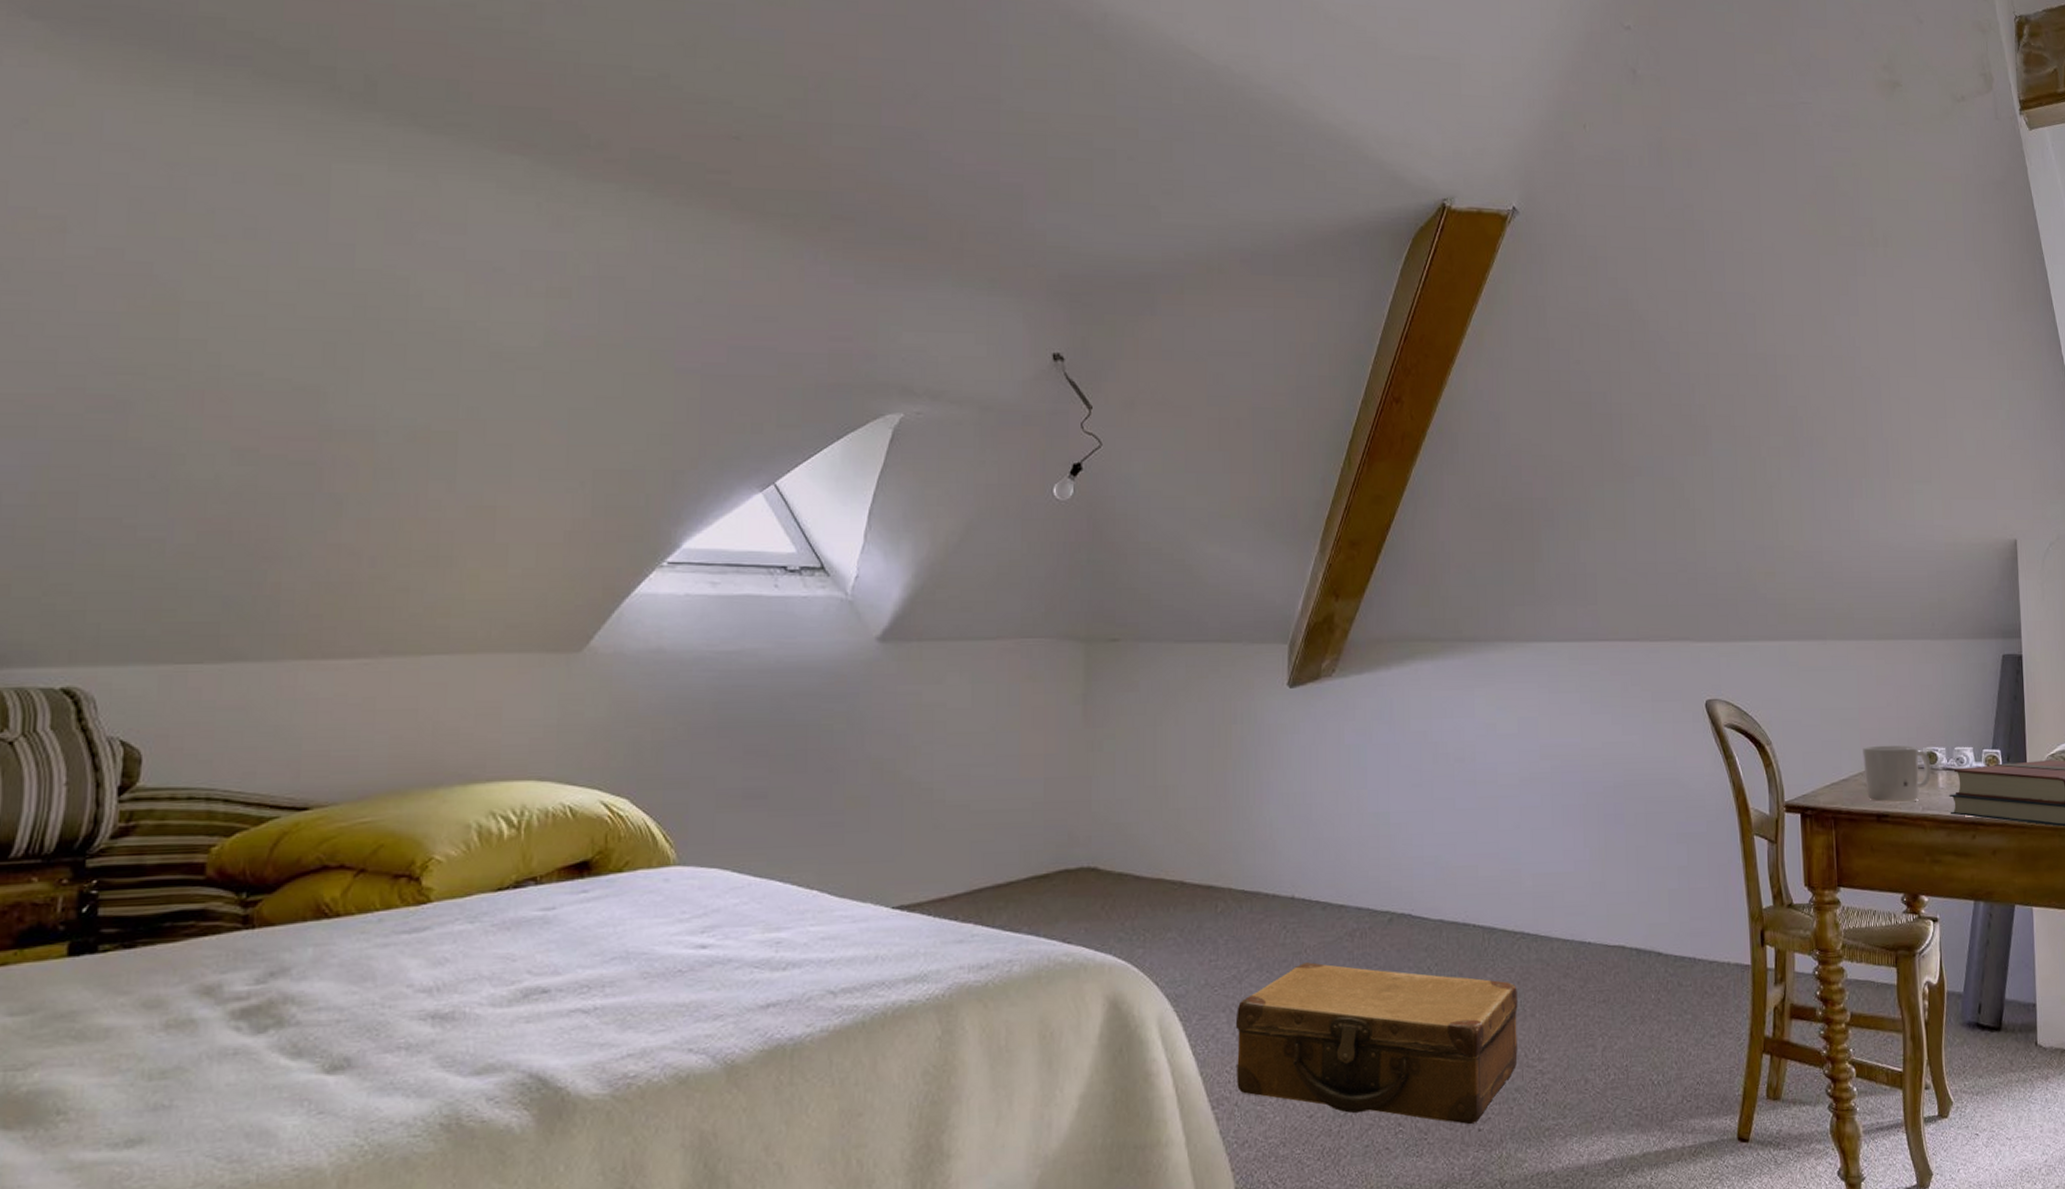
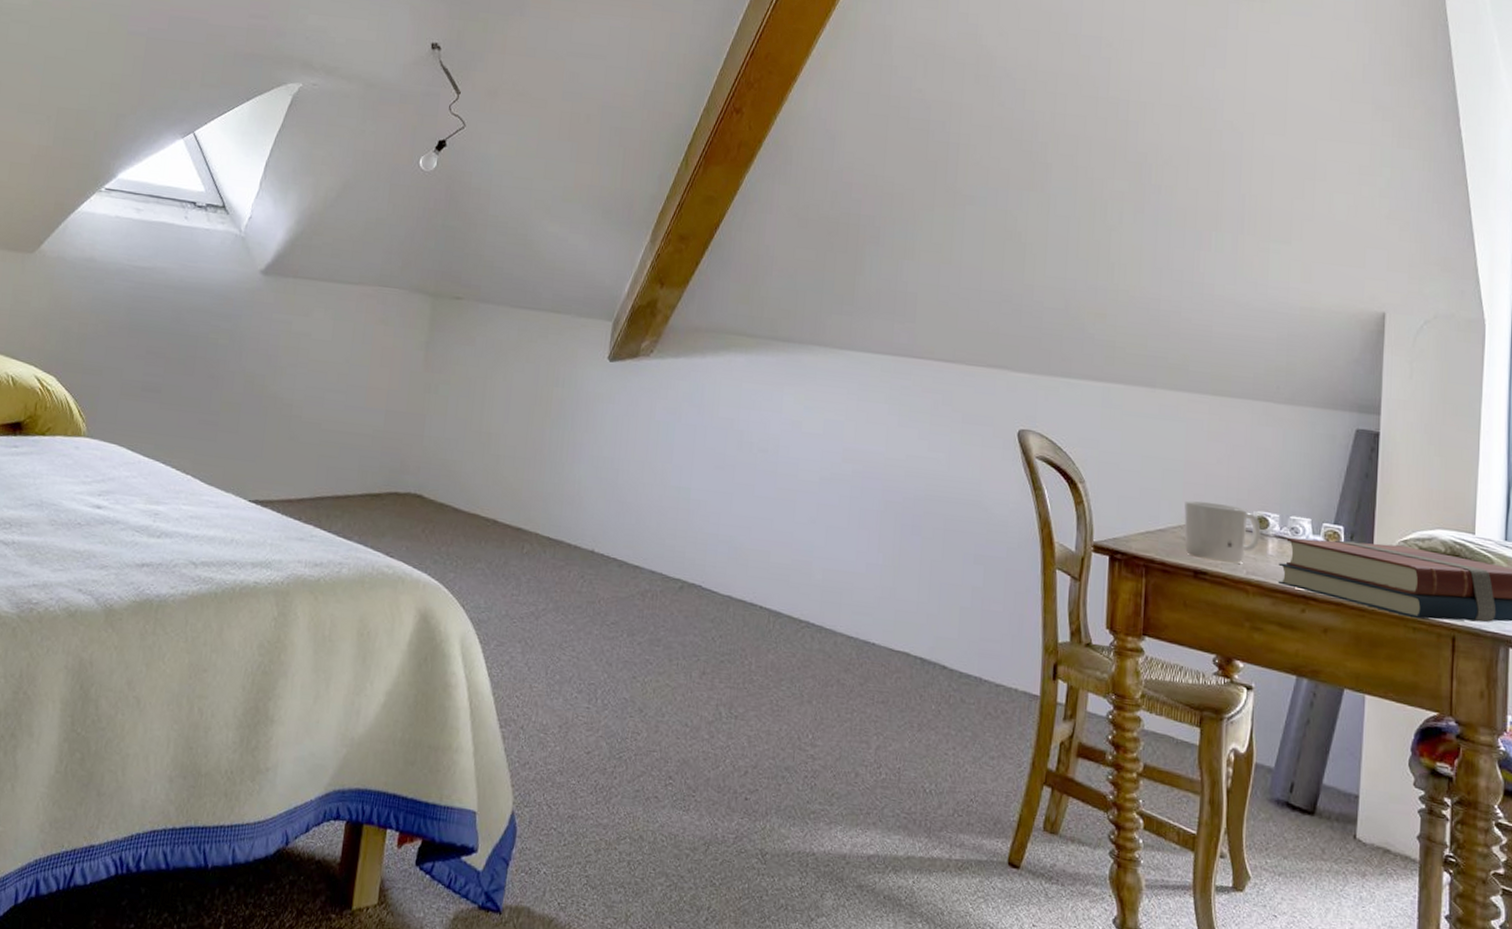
suitcase: present [1235,962,1518,1125] -> none [524,612,797,793]

